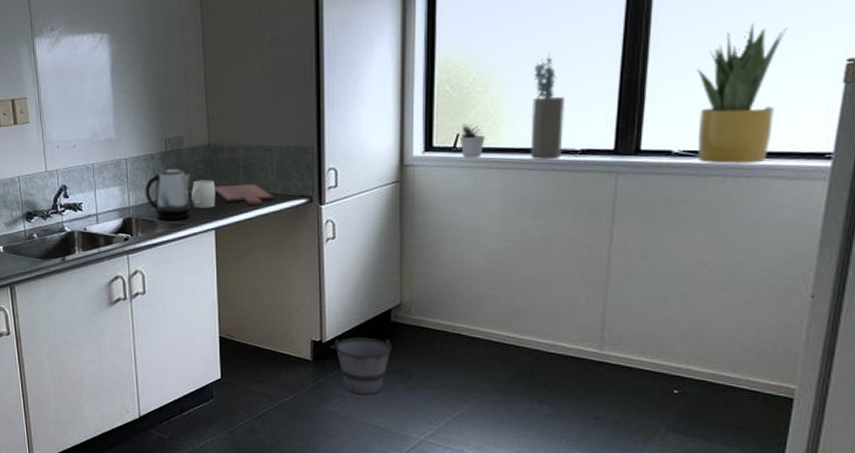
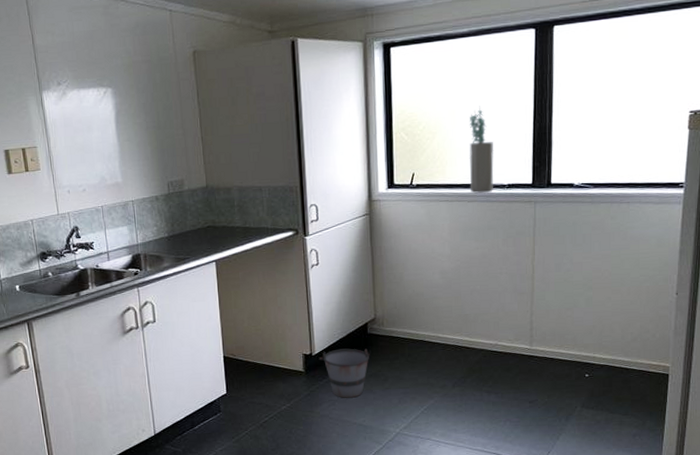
kettle: present [145,169,191,222] -> none [151,209,193,256]
mug: present [191,180,216,208] -> none [193,217,215,243]
cutting board: present [214,183,274,206] -> none [213,220,265,239]
potted plant: present [460,122,485,159] -> none [415,163,435,194]
planter: present [697,23,788,164] -> none [588,83,648,194]

